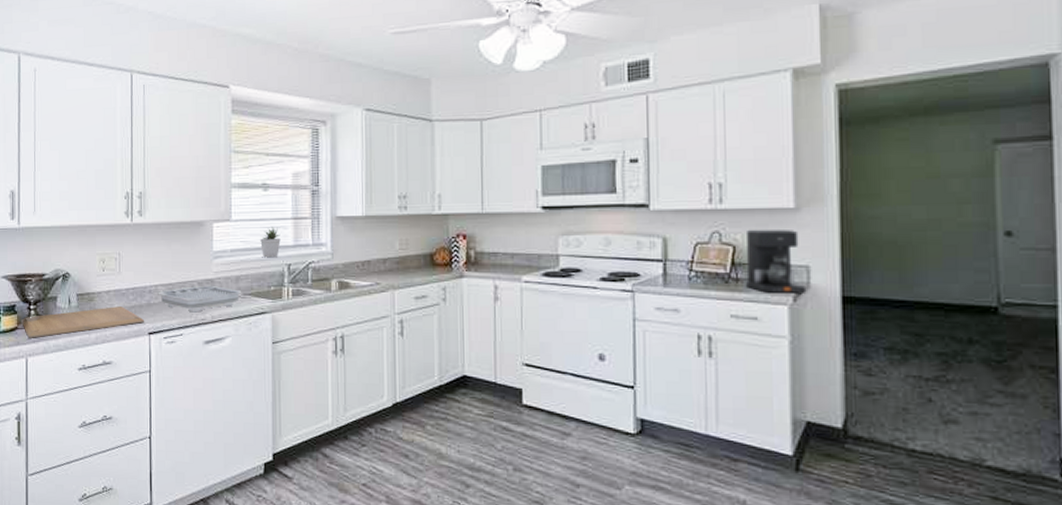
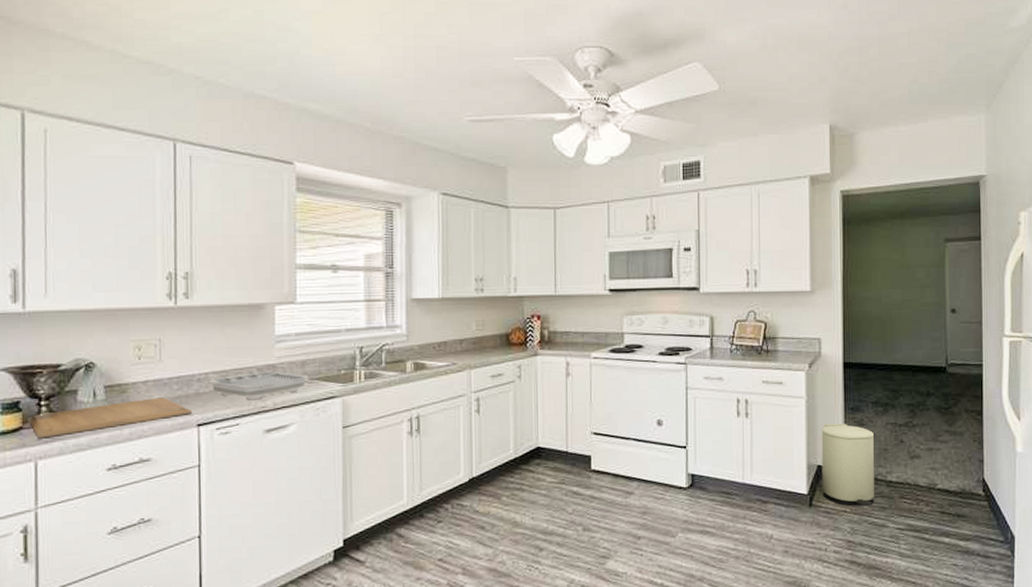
potted plant: present [260,227,281,258] -> none [329,309,352,341]
coffee maker: present [746,228,807,293] -> none [774,308,819,362]
pedal bin: none [811,371,889,478] -> present [821,423,874,507]

